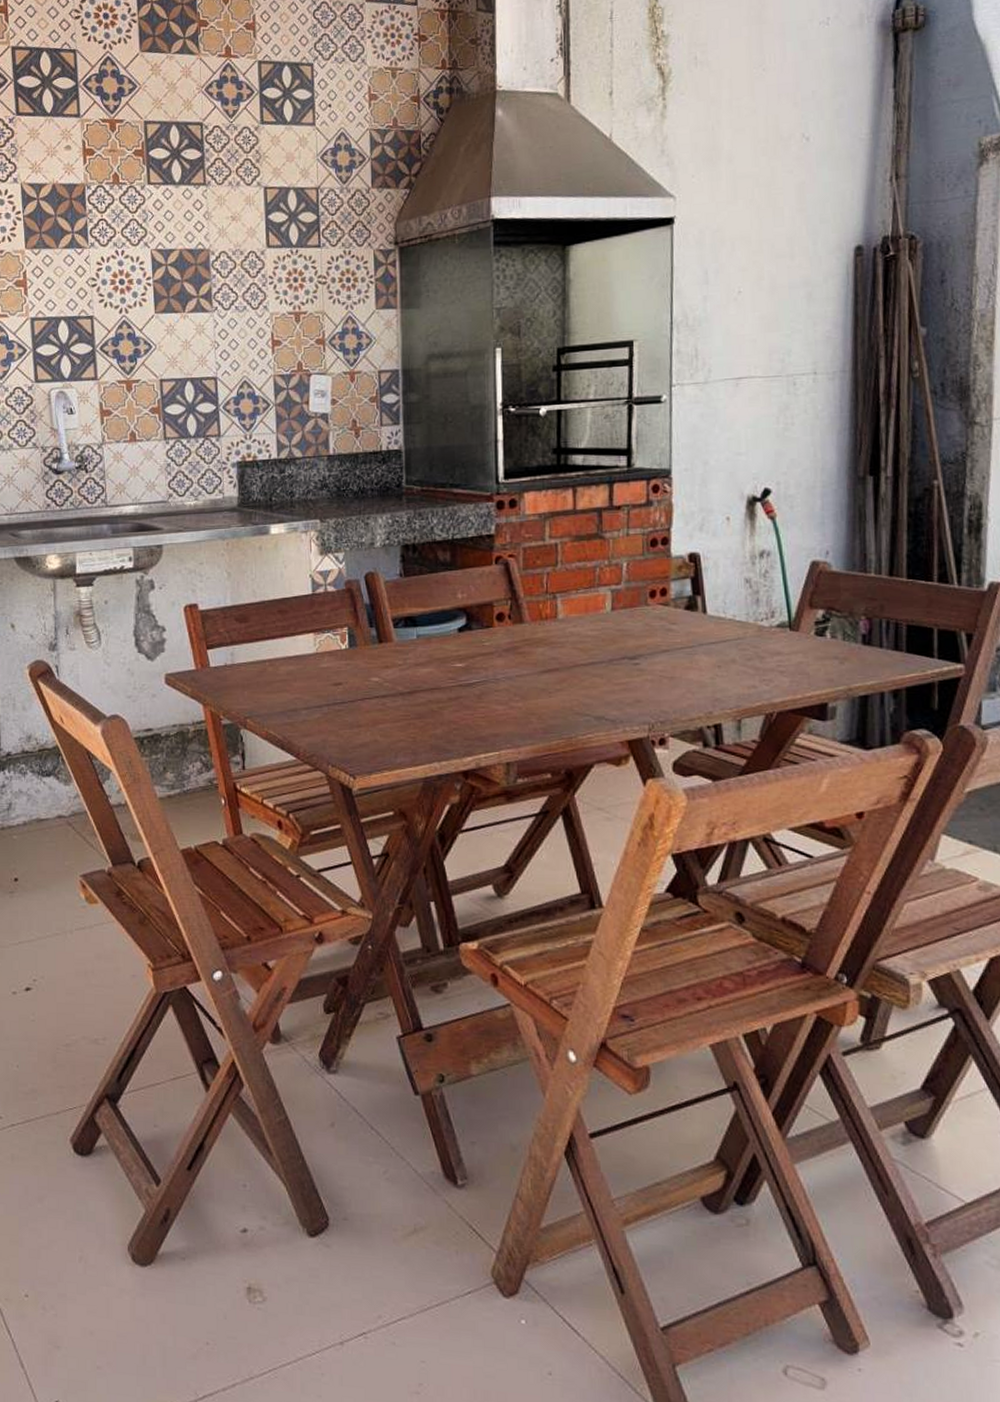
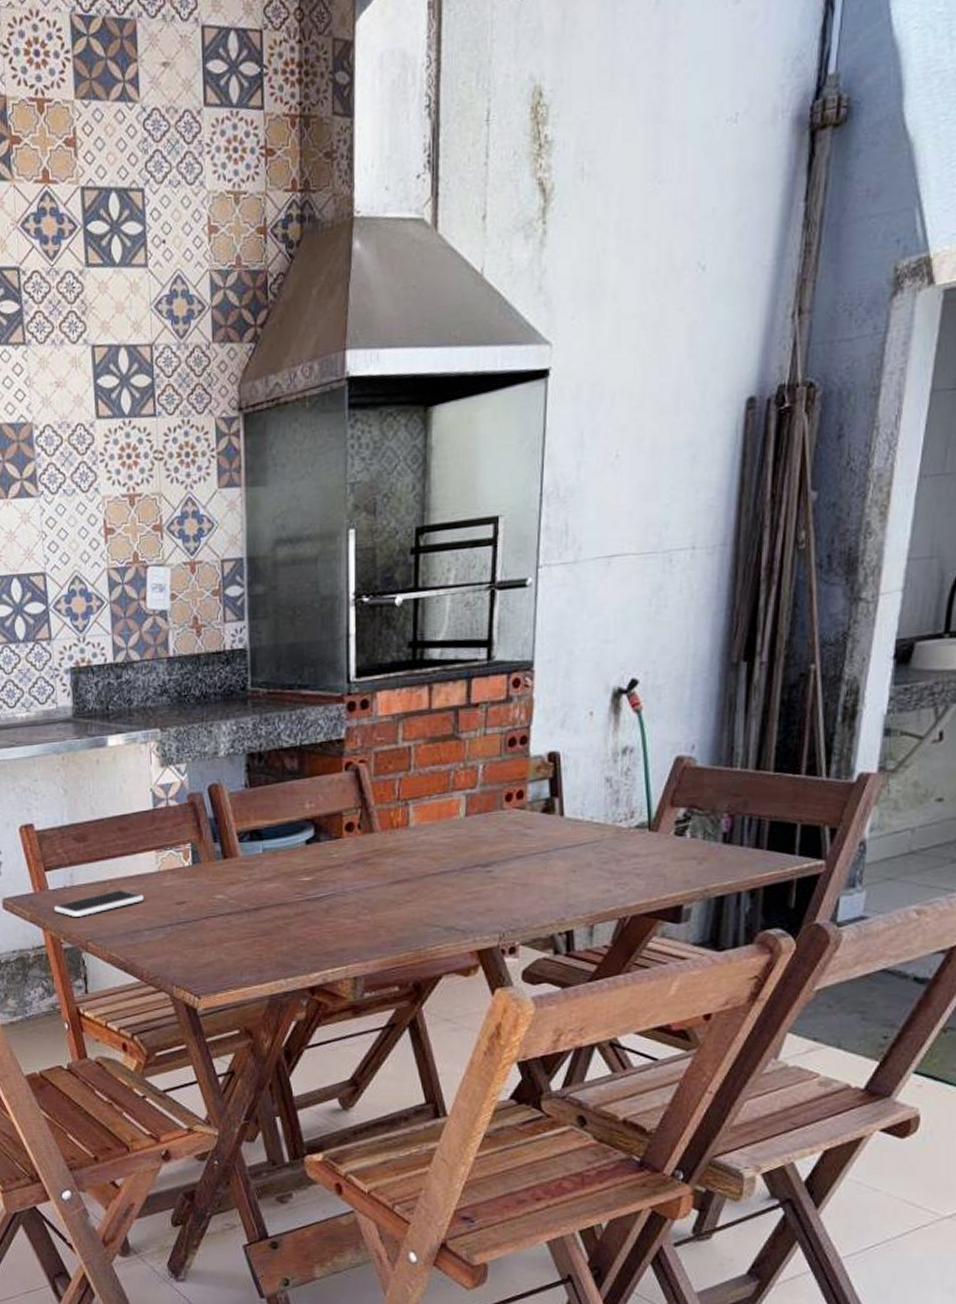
smartphone: none [215,670,302,694] -> present [54,890,144,917]

